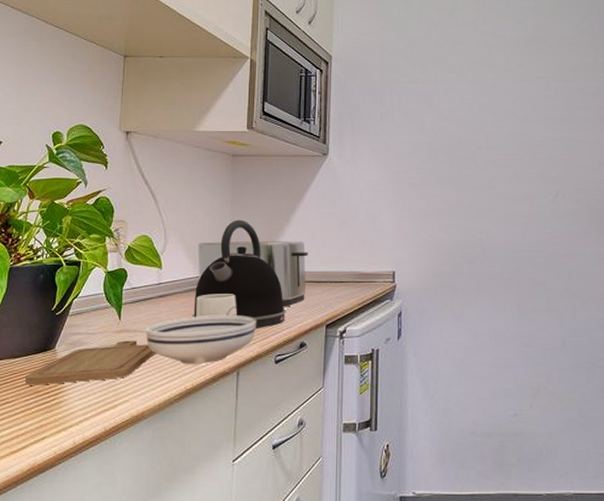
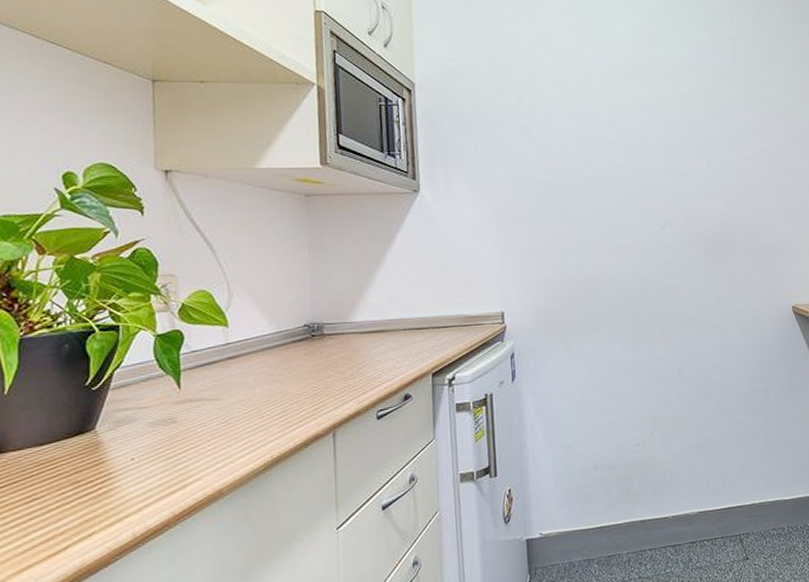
chopping board: present [25,340,155,385] -> none [58,410,230,476]
bowl: present [145,315,256,365] -> none [214,371,352,431]
kettle: present [191,219,287,329] -> none [271,266,386,385]
mug: present [196,294,238,318] -> none [275,348,329,379]
toaster: present [197,241,308,307] -> none [271,286,407,359]

